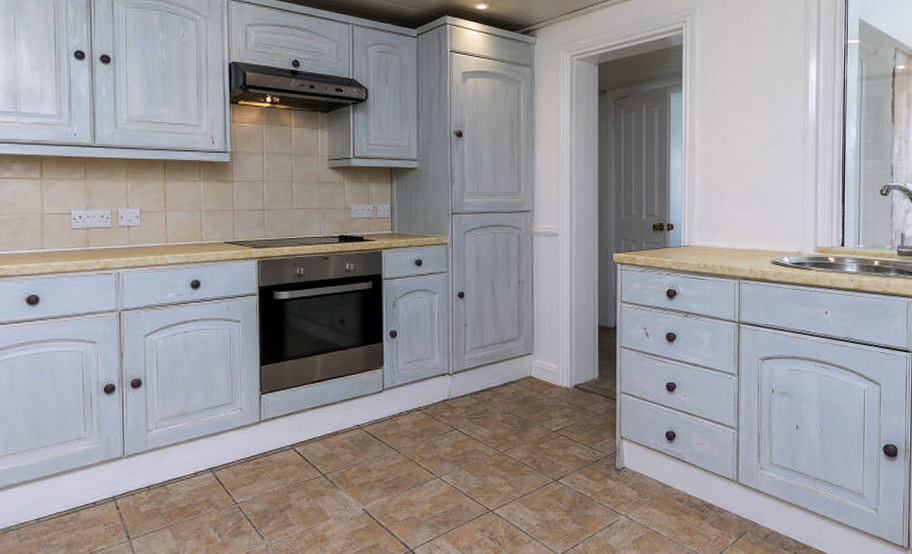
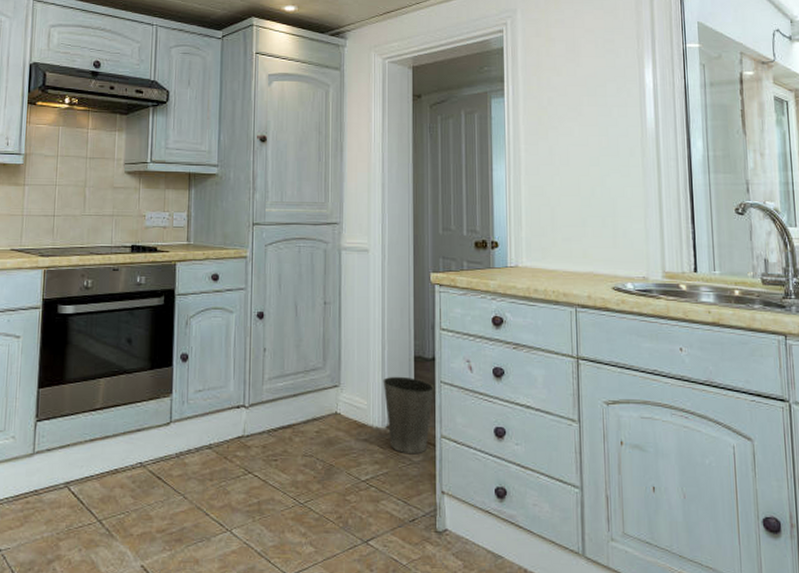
waste basket: none [571,343,615,408] -> present [383,376,434,455]

